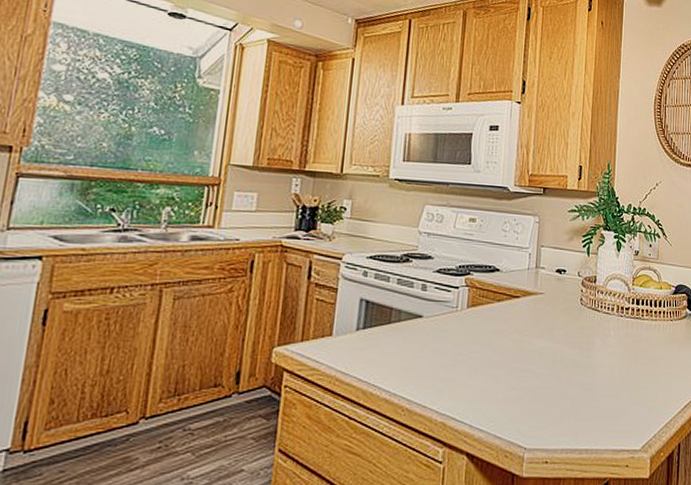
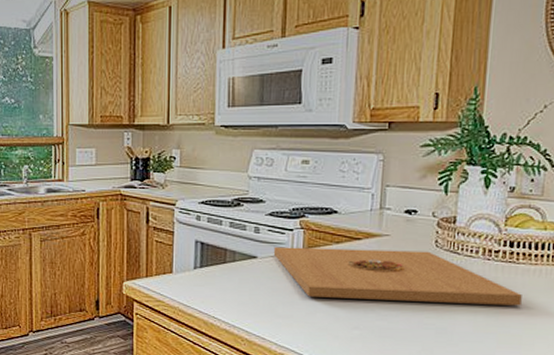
platter: none [439,305,647,359] -> present [273,246,522,306]

